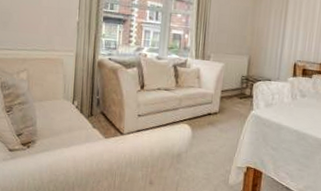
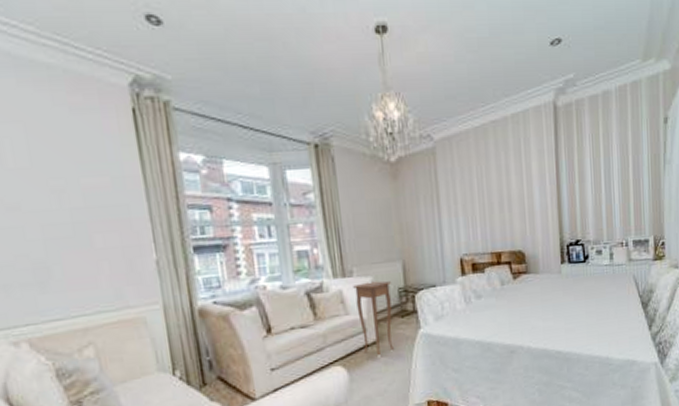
side table: none [207,66,237,123] -> present [353,280,394,355]

